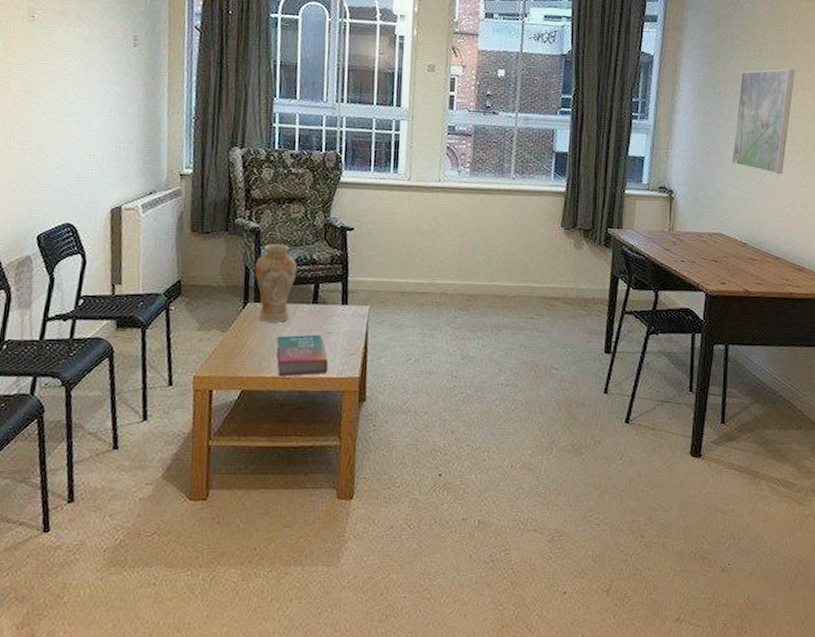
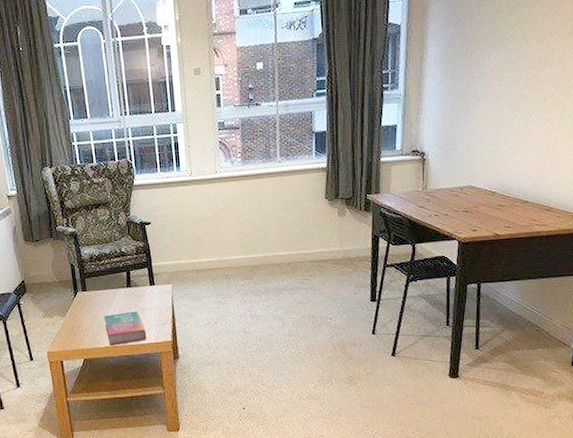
vase: present [254,244,298,323] -> none [77,243,111,306]
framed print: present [732,69,795,174] -> none [480,16,543,123]

